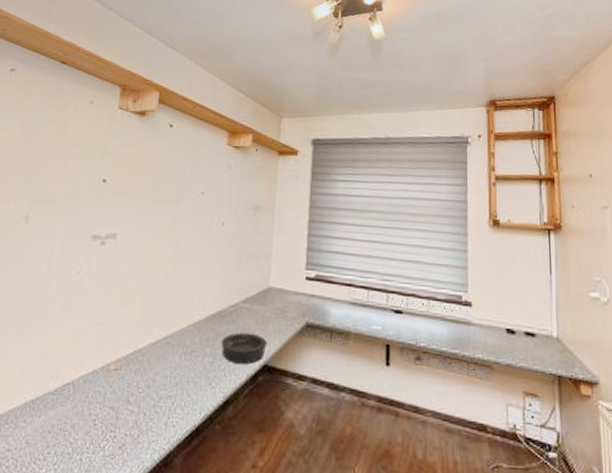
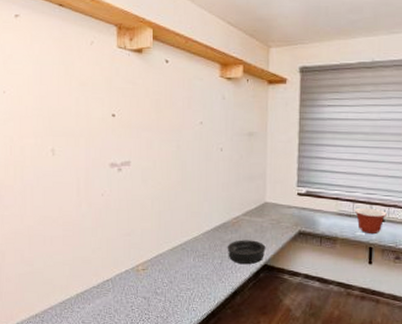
mixing bowl: none [369,296,405,329] -> present [354,207,387,235]

